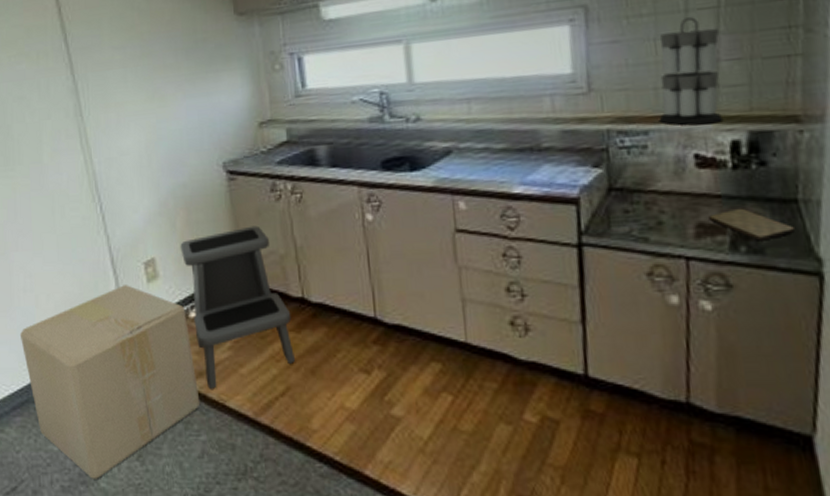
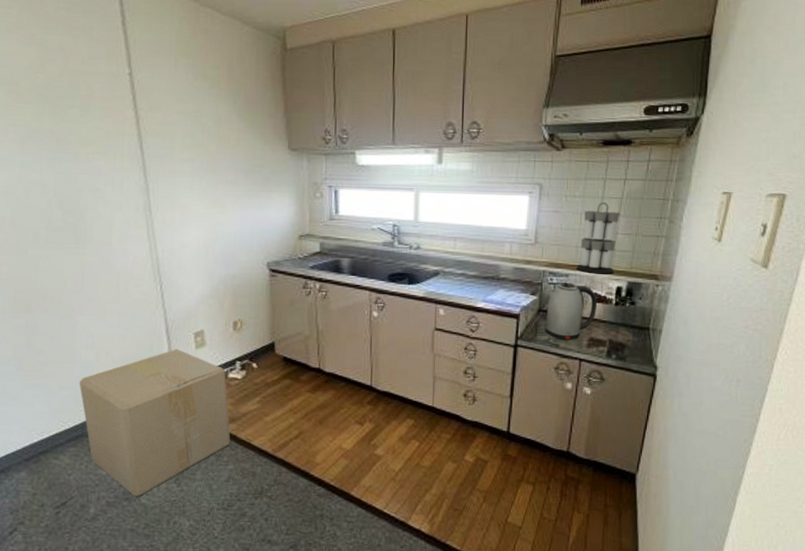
step stool: present [180,225,295,389] -> none [226,312,309,431]
kettle: none [620,142,703,230] -> present [545,282,598,340]
cutting board: present [709,208,796,241] -> none [597,330,646,352]

